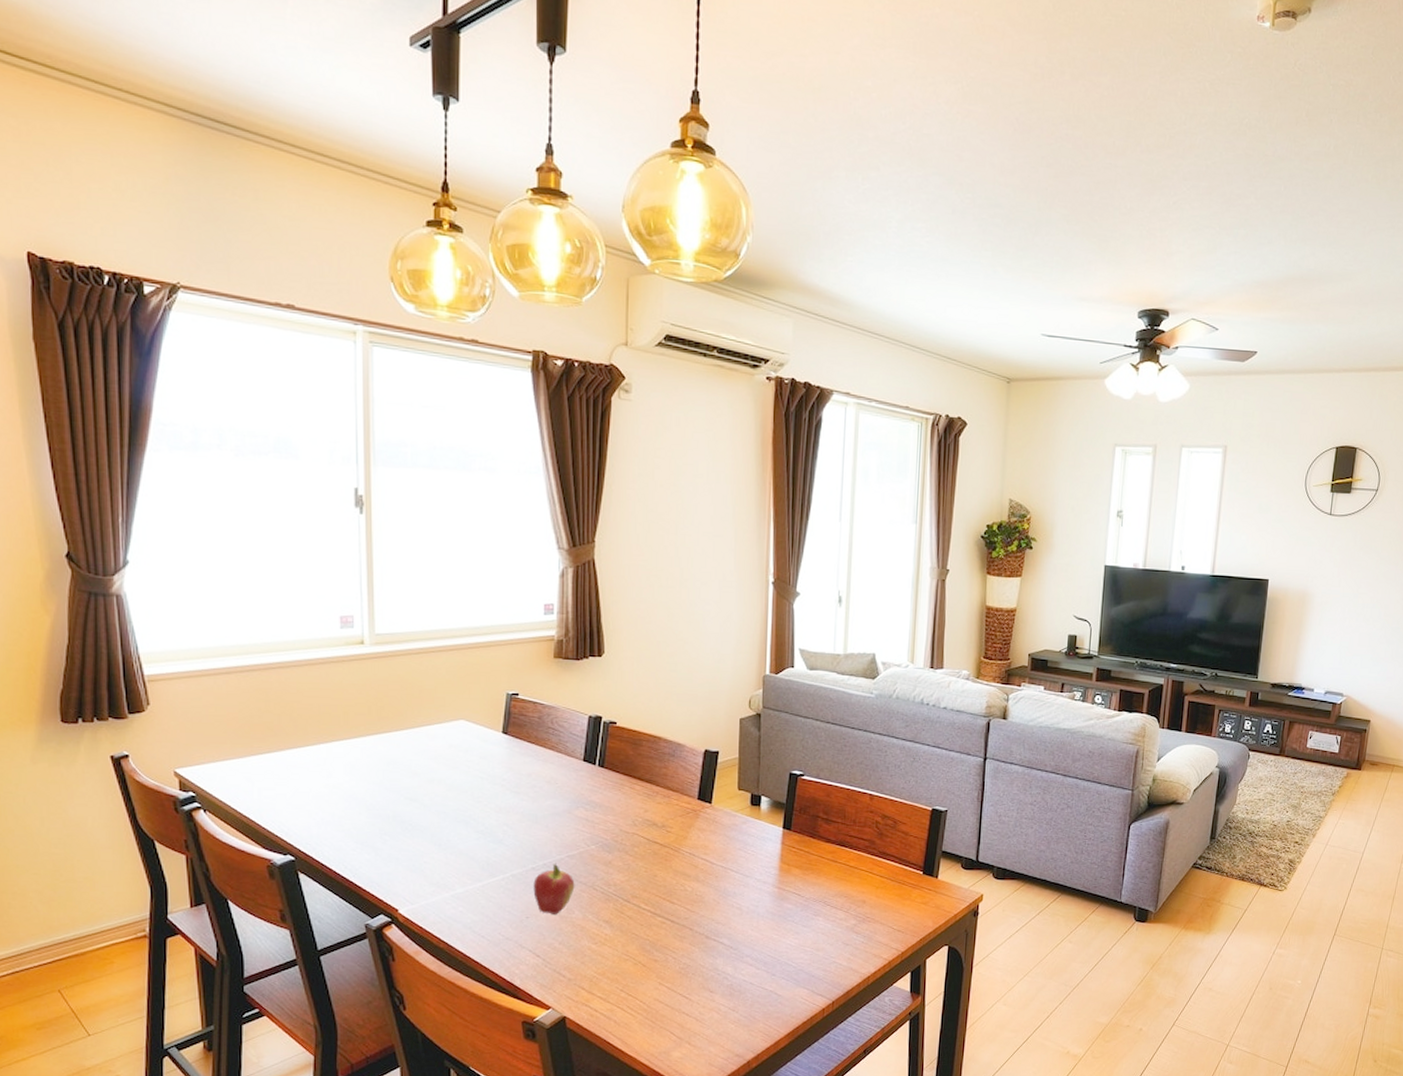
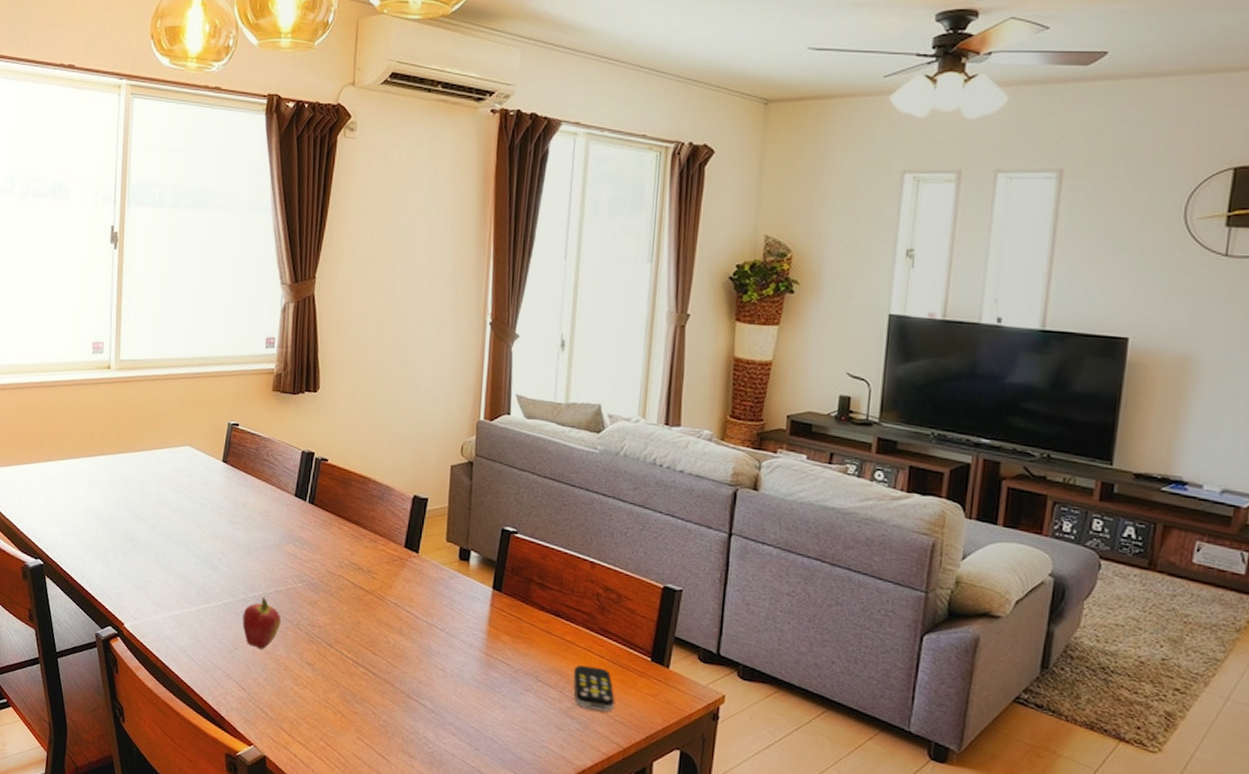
remote control: none [857,886,894,923] -> present [573,664,615,712]

